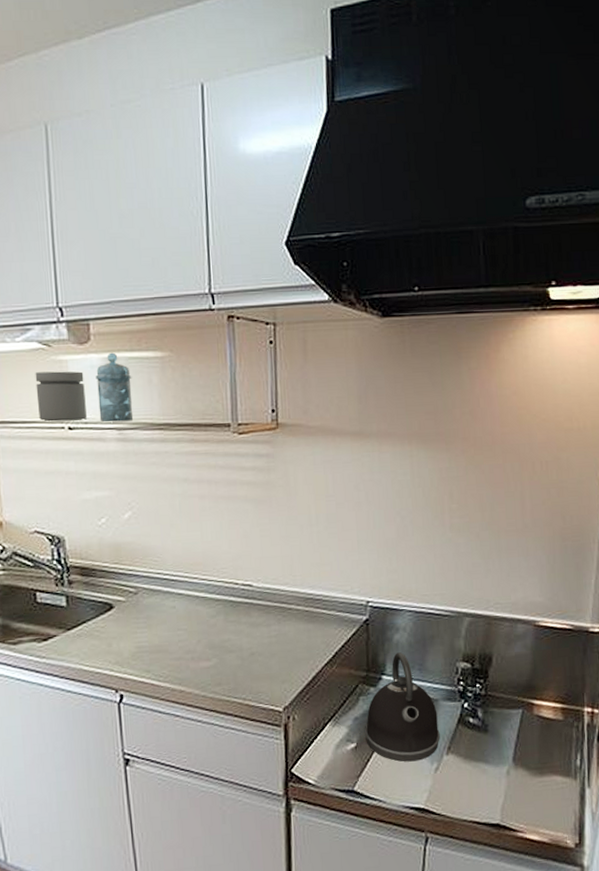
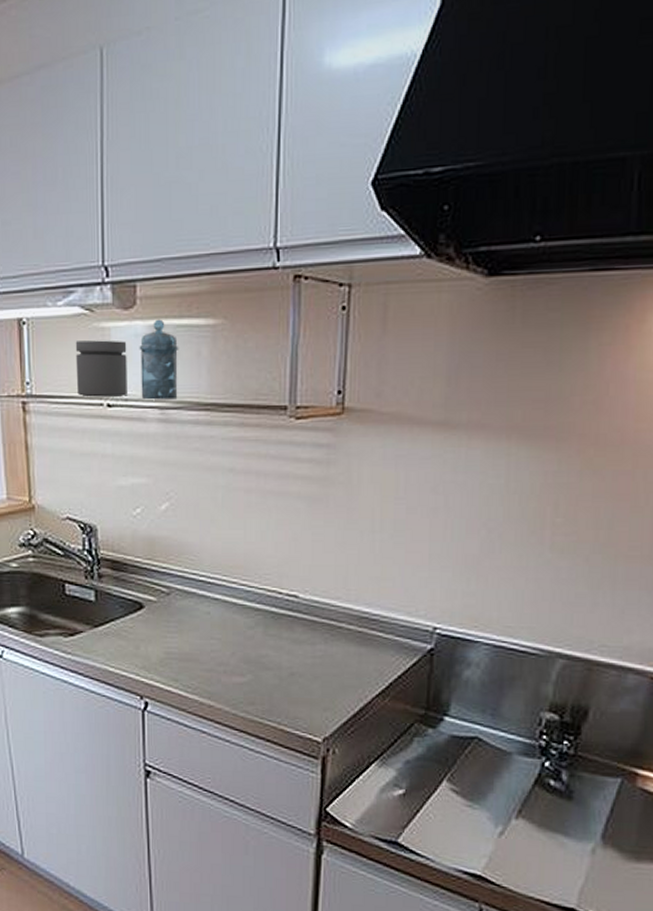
kettle: present [364,652,440,762] -> none [416,692,510,821]

